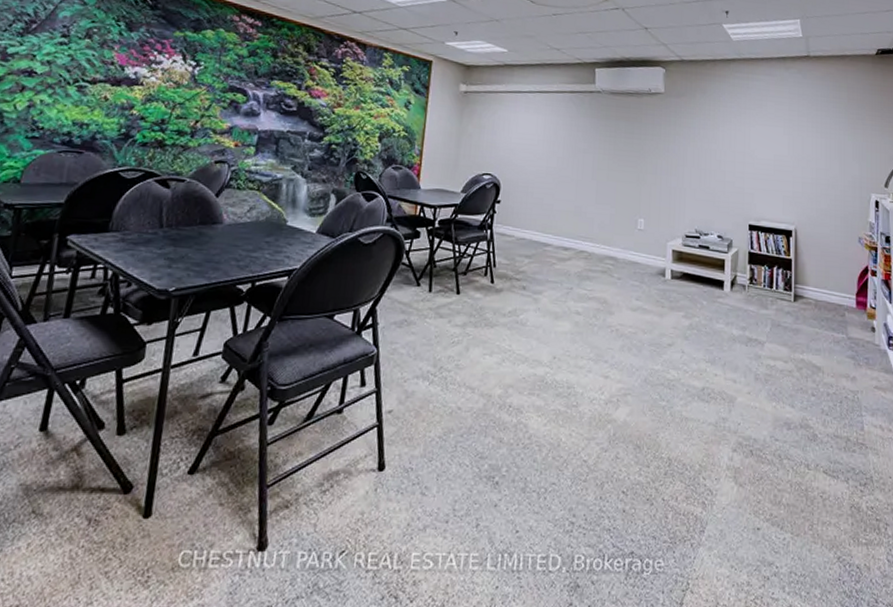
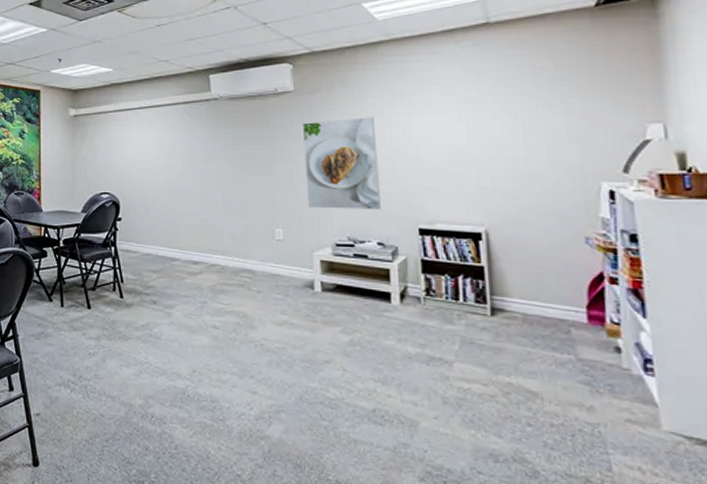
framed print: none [666,122,724,206] -> present [302,117,381,209]

